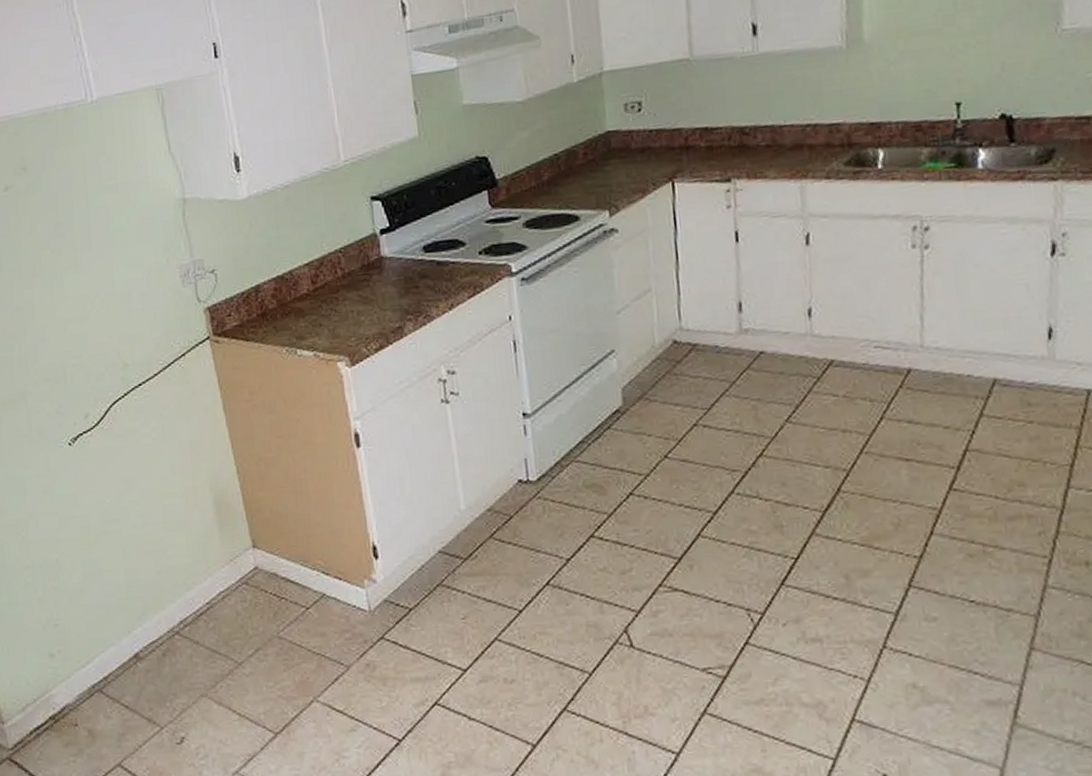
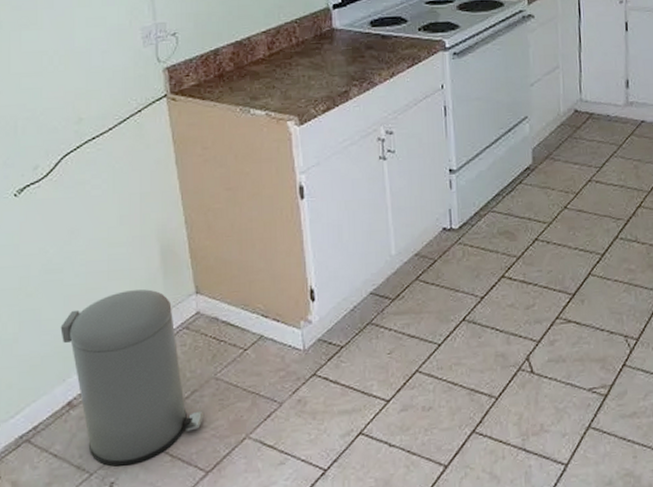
pedal bin: none [122,542,270,722] -> present [60,289,205,467]

